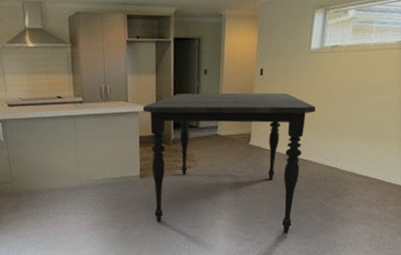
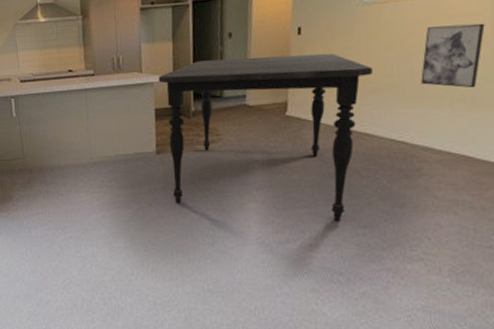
wall art: none [349,75,394,126] -> present [421,23,485,89]

